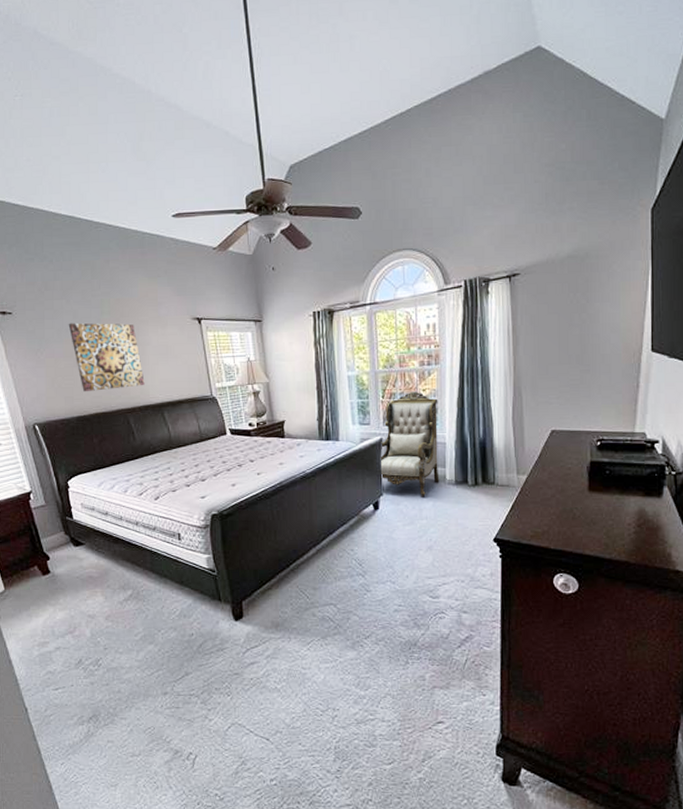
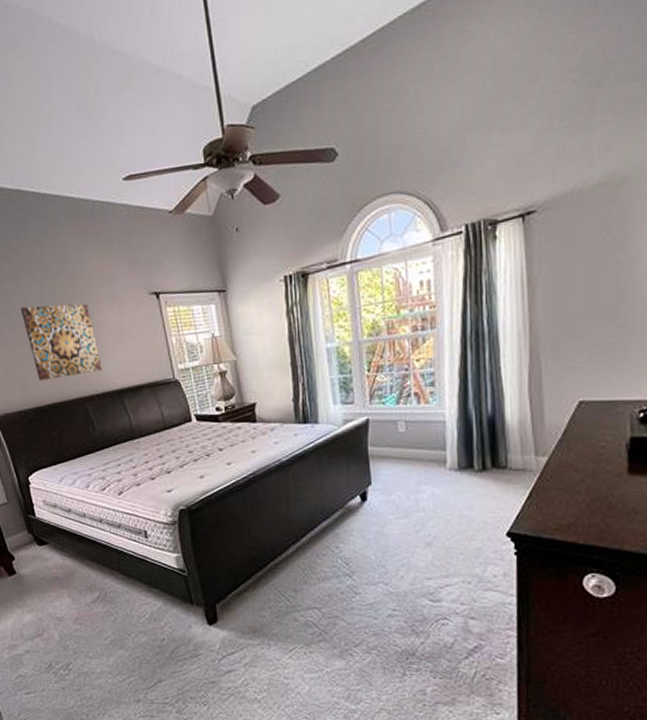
armchair: present [380,391,440,498] -> none [367,362,439,486]

